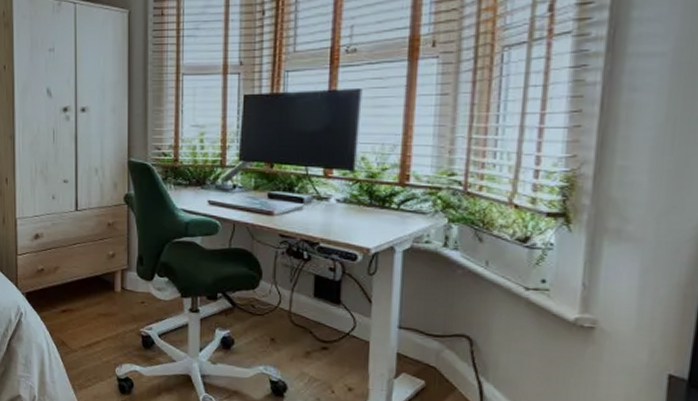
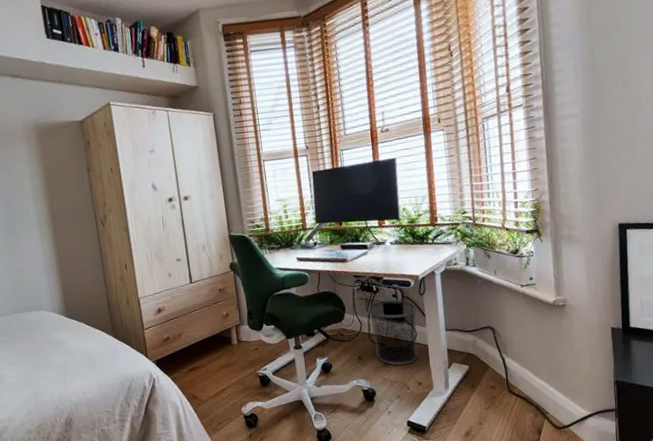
waste bin: none [292,273,363,361] -> present [368,299,418,366]

